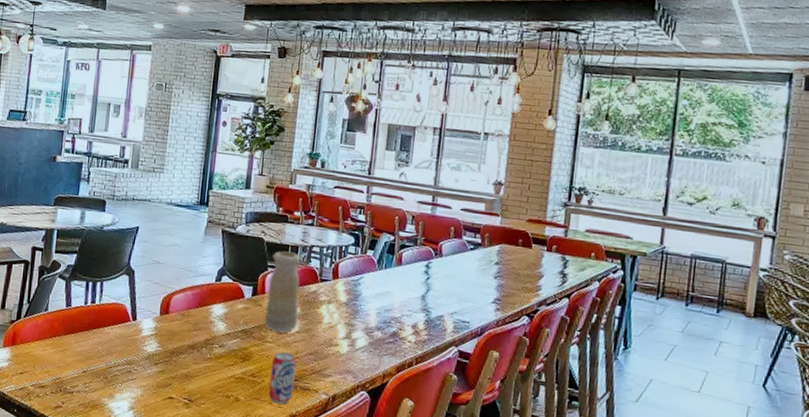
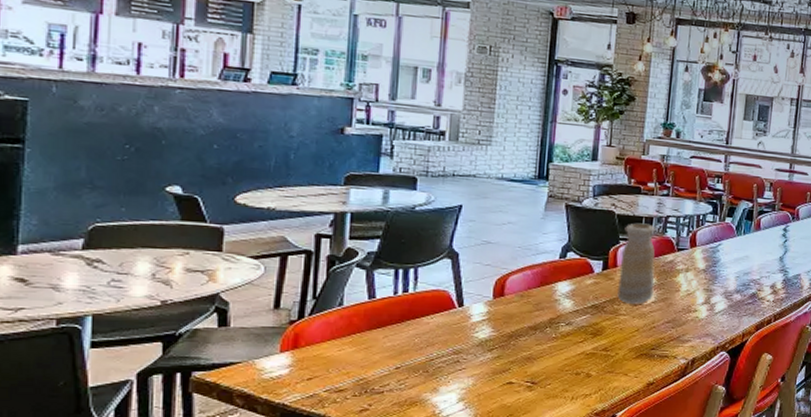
beverage can: present [268,352,296,405] -> none [623,322,653,374]

